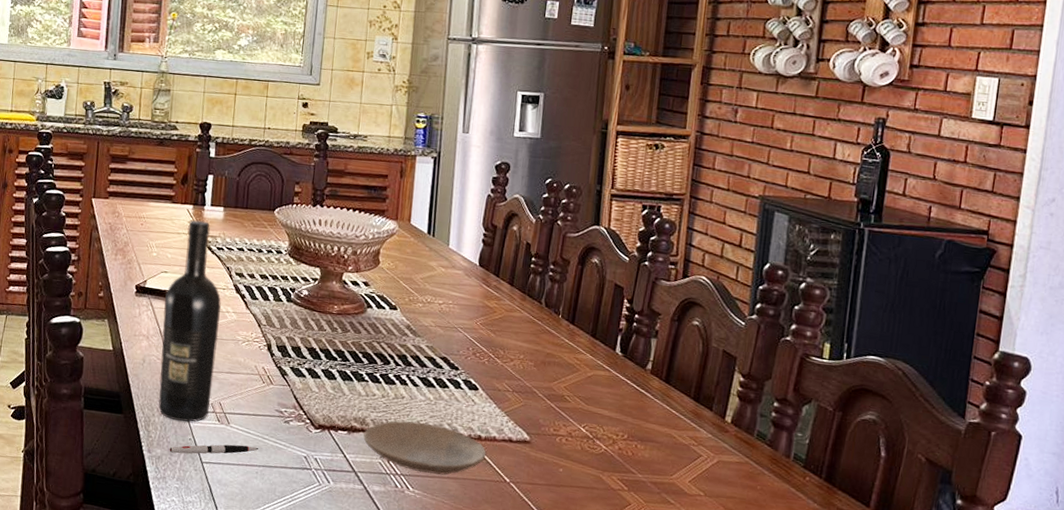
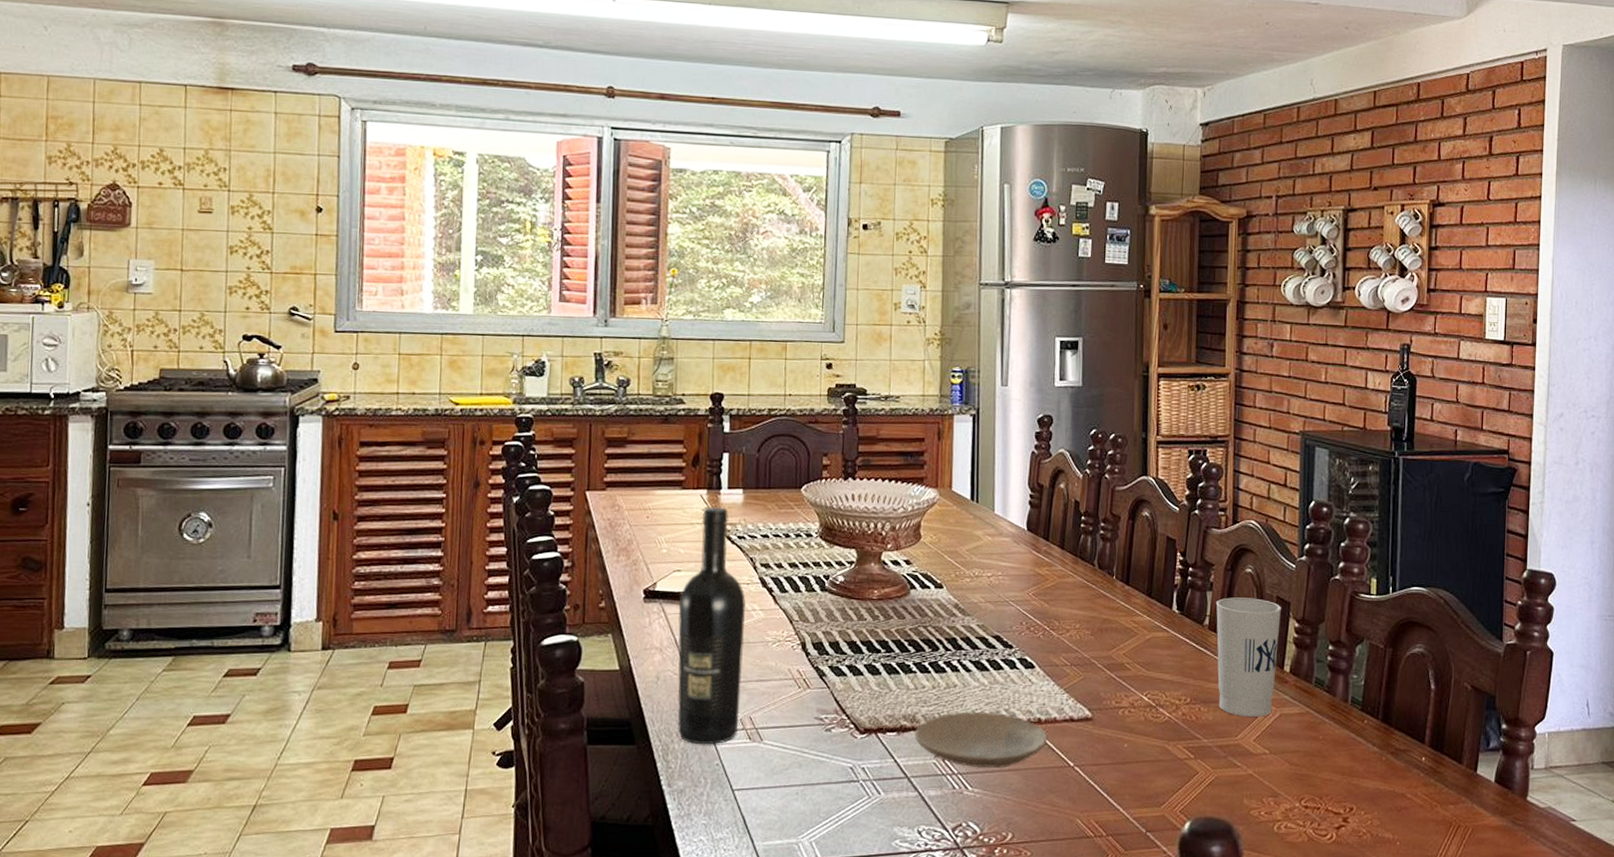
pen: present [169,444,259,454] -> none [693,763,798,784]
cup: none [655,346,728,461] -> present [1215,597,1282,717]

